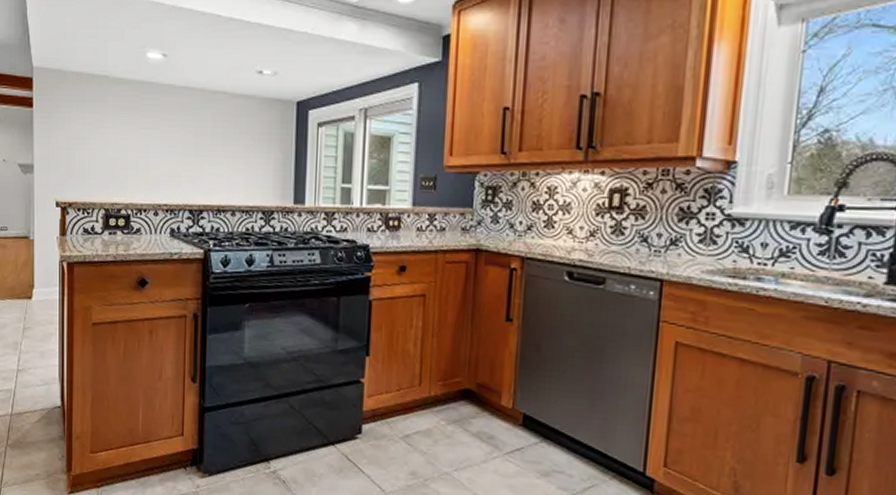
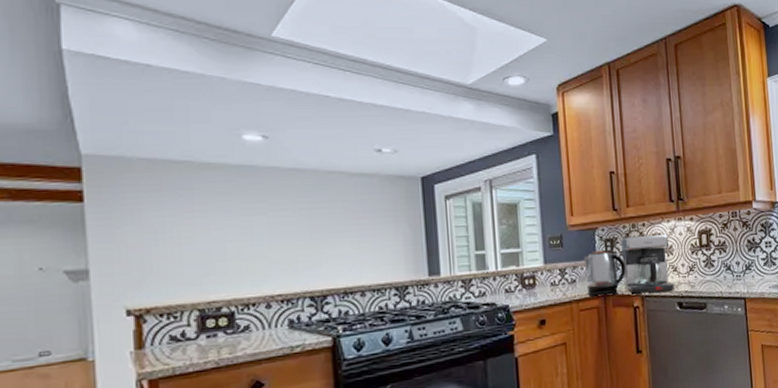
kettle: none [456,198,507,251] -> present [584,250,626,296]
coffee maker: none [502,185,567,256] -> present [621,233,674,294]

